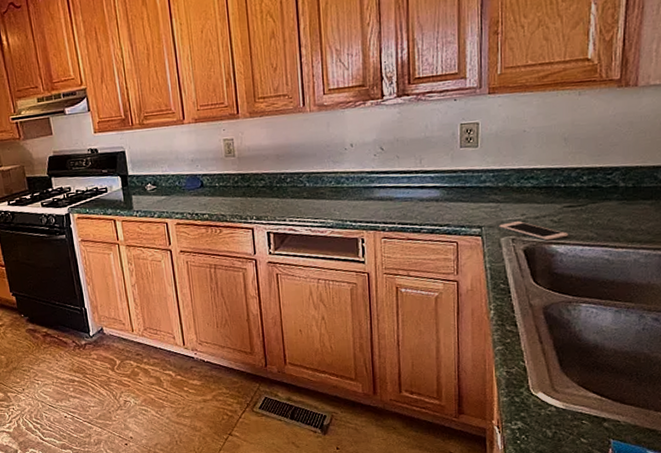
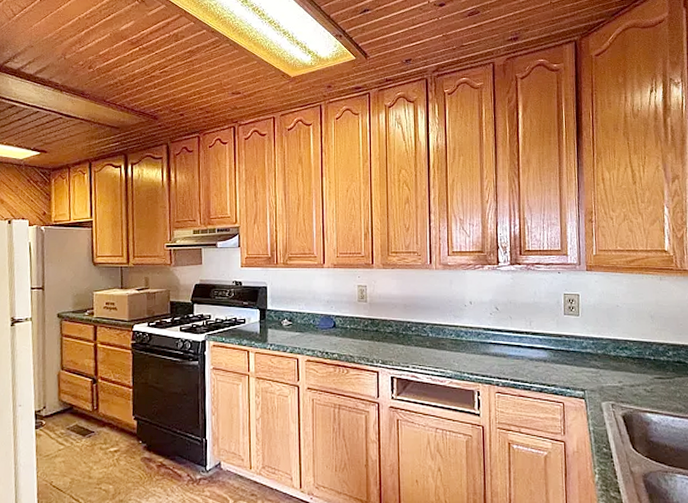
cell phone: present [499,221,568,241] -> none [600,388,660,409]

